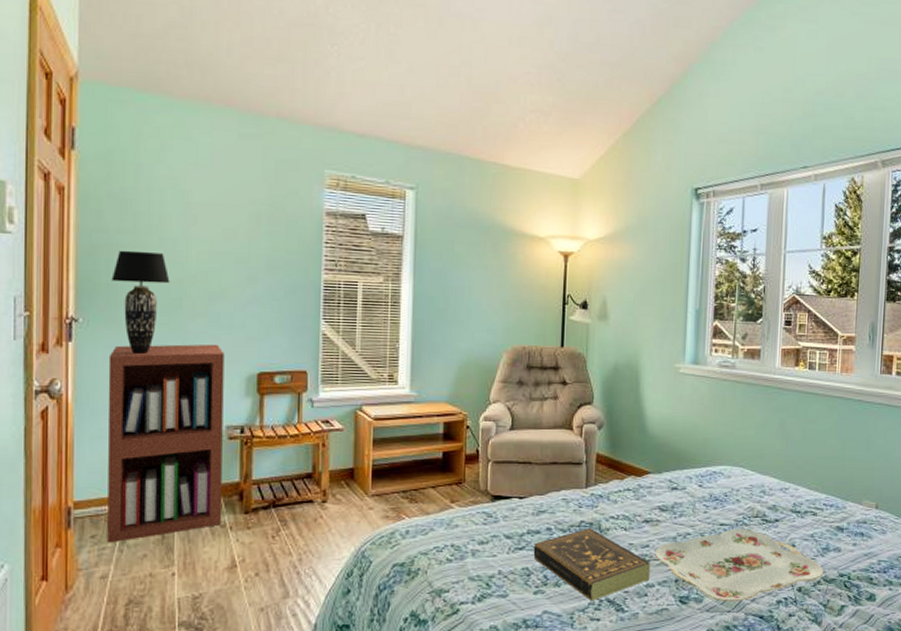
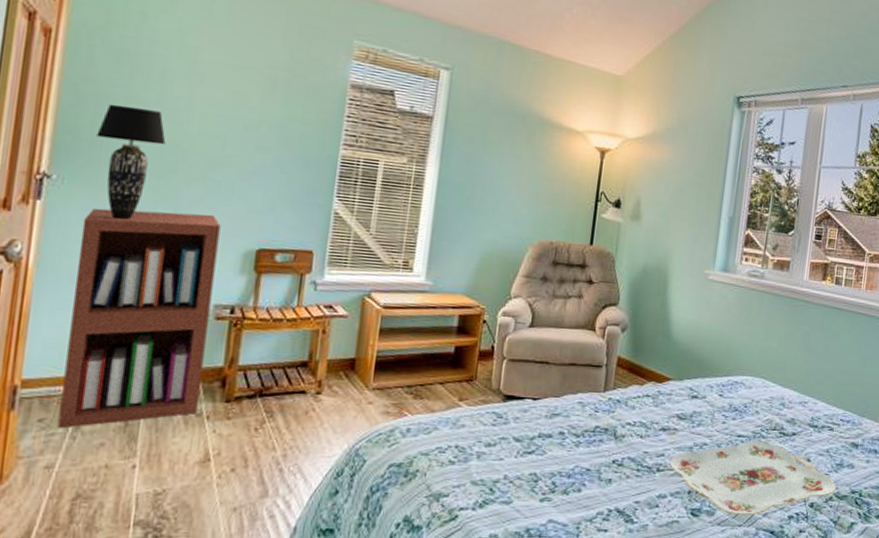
book: present [533,527,650,601] -> none [542,433,664,511]

